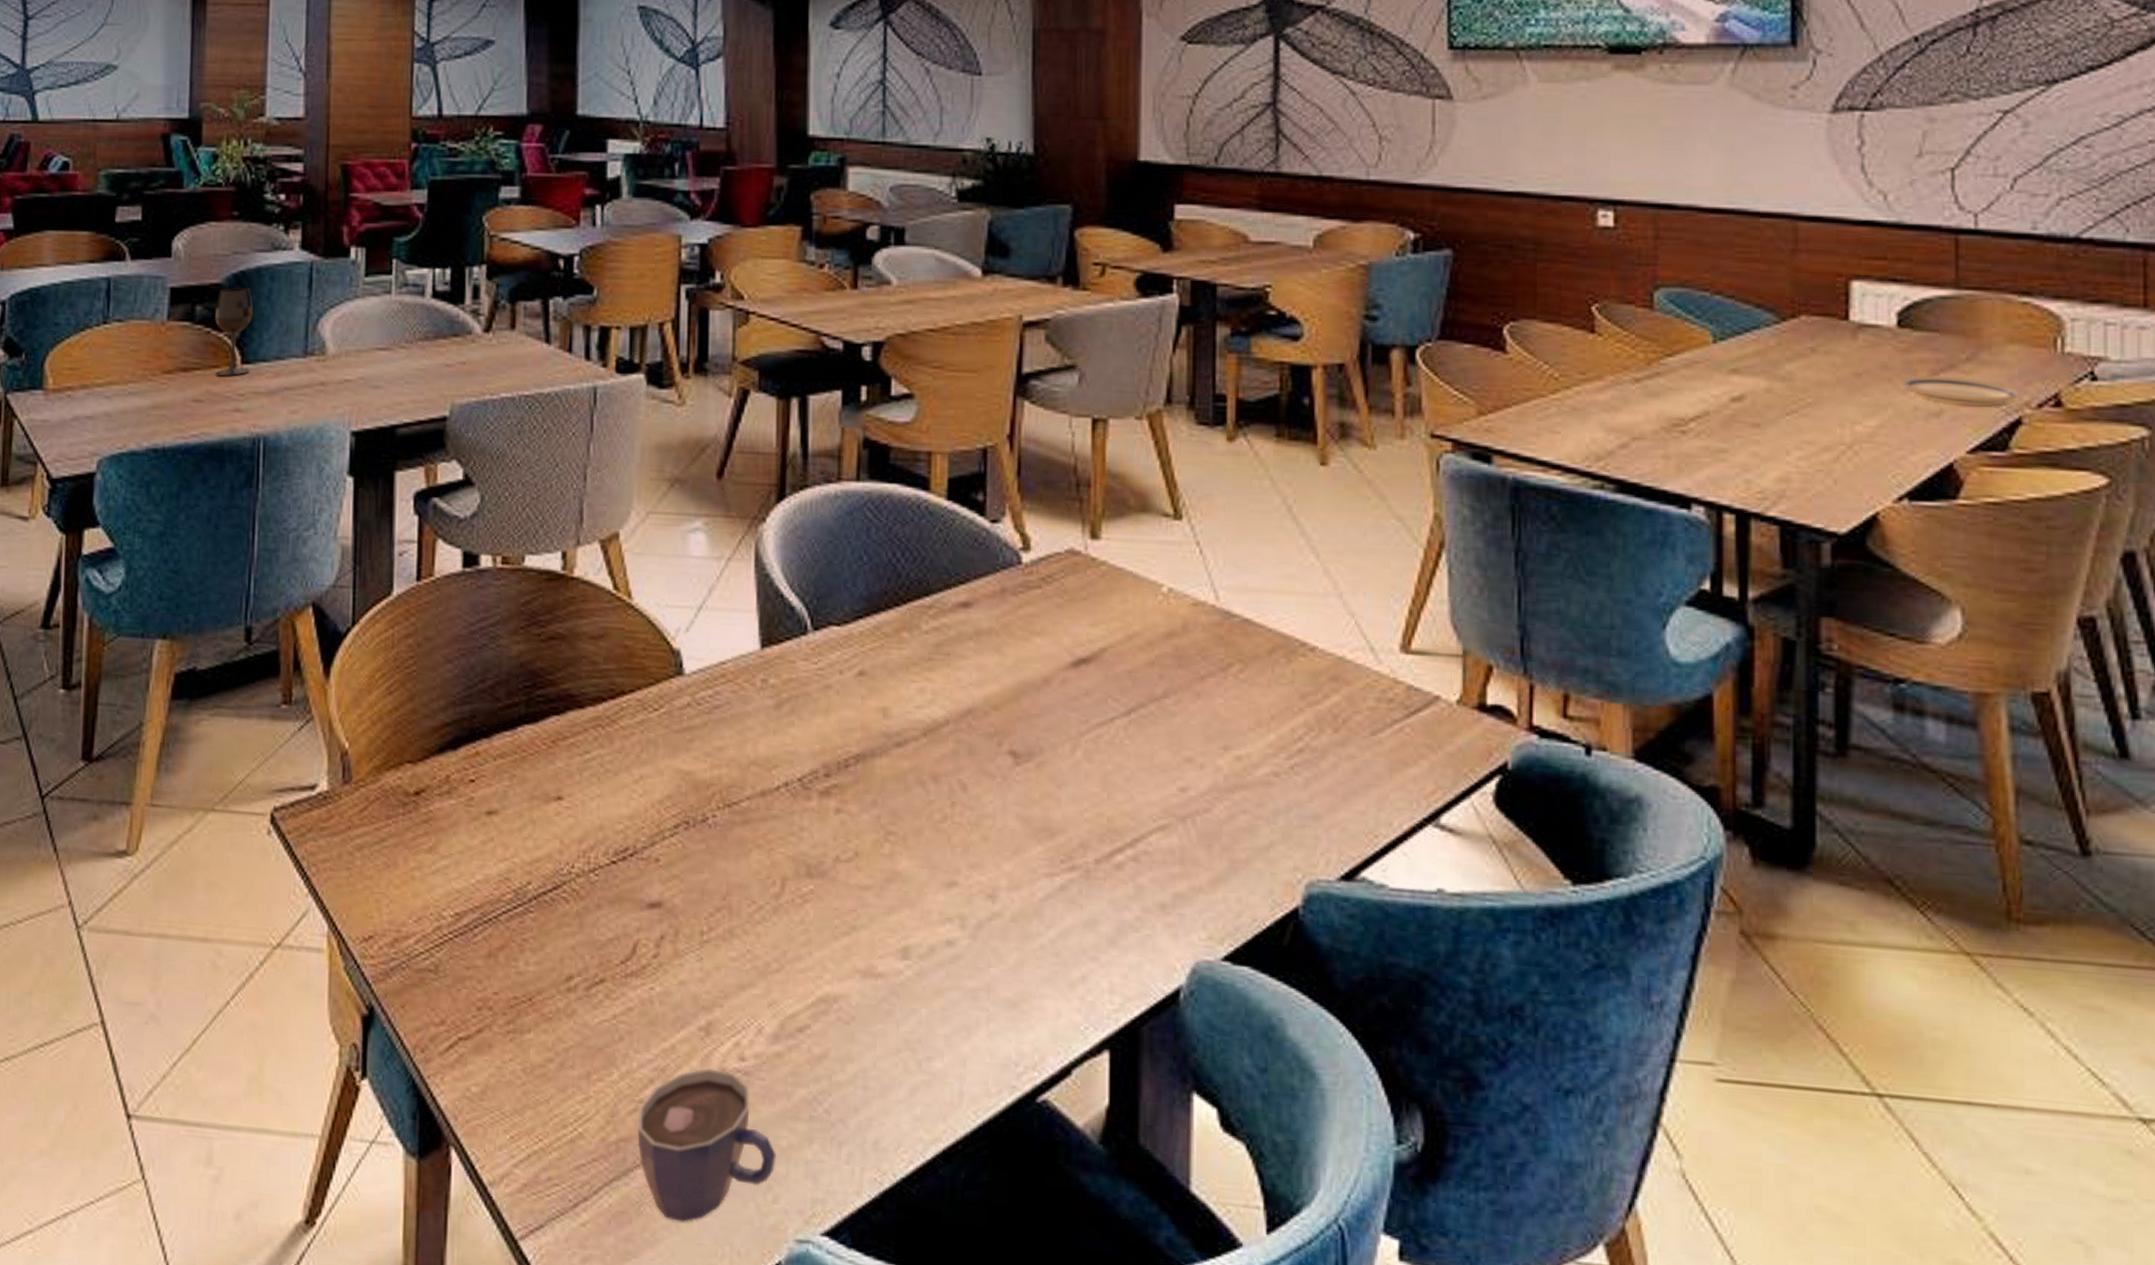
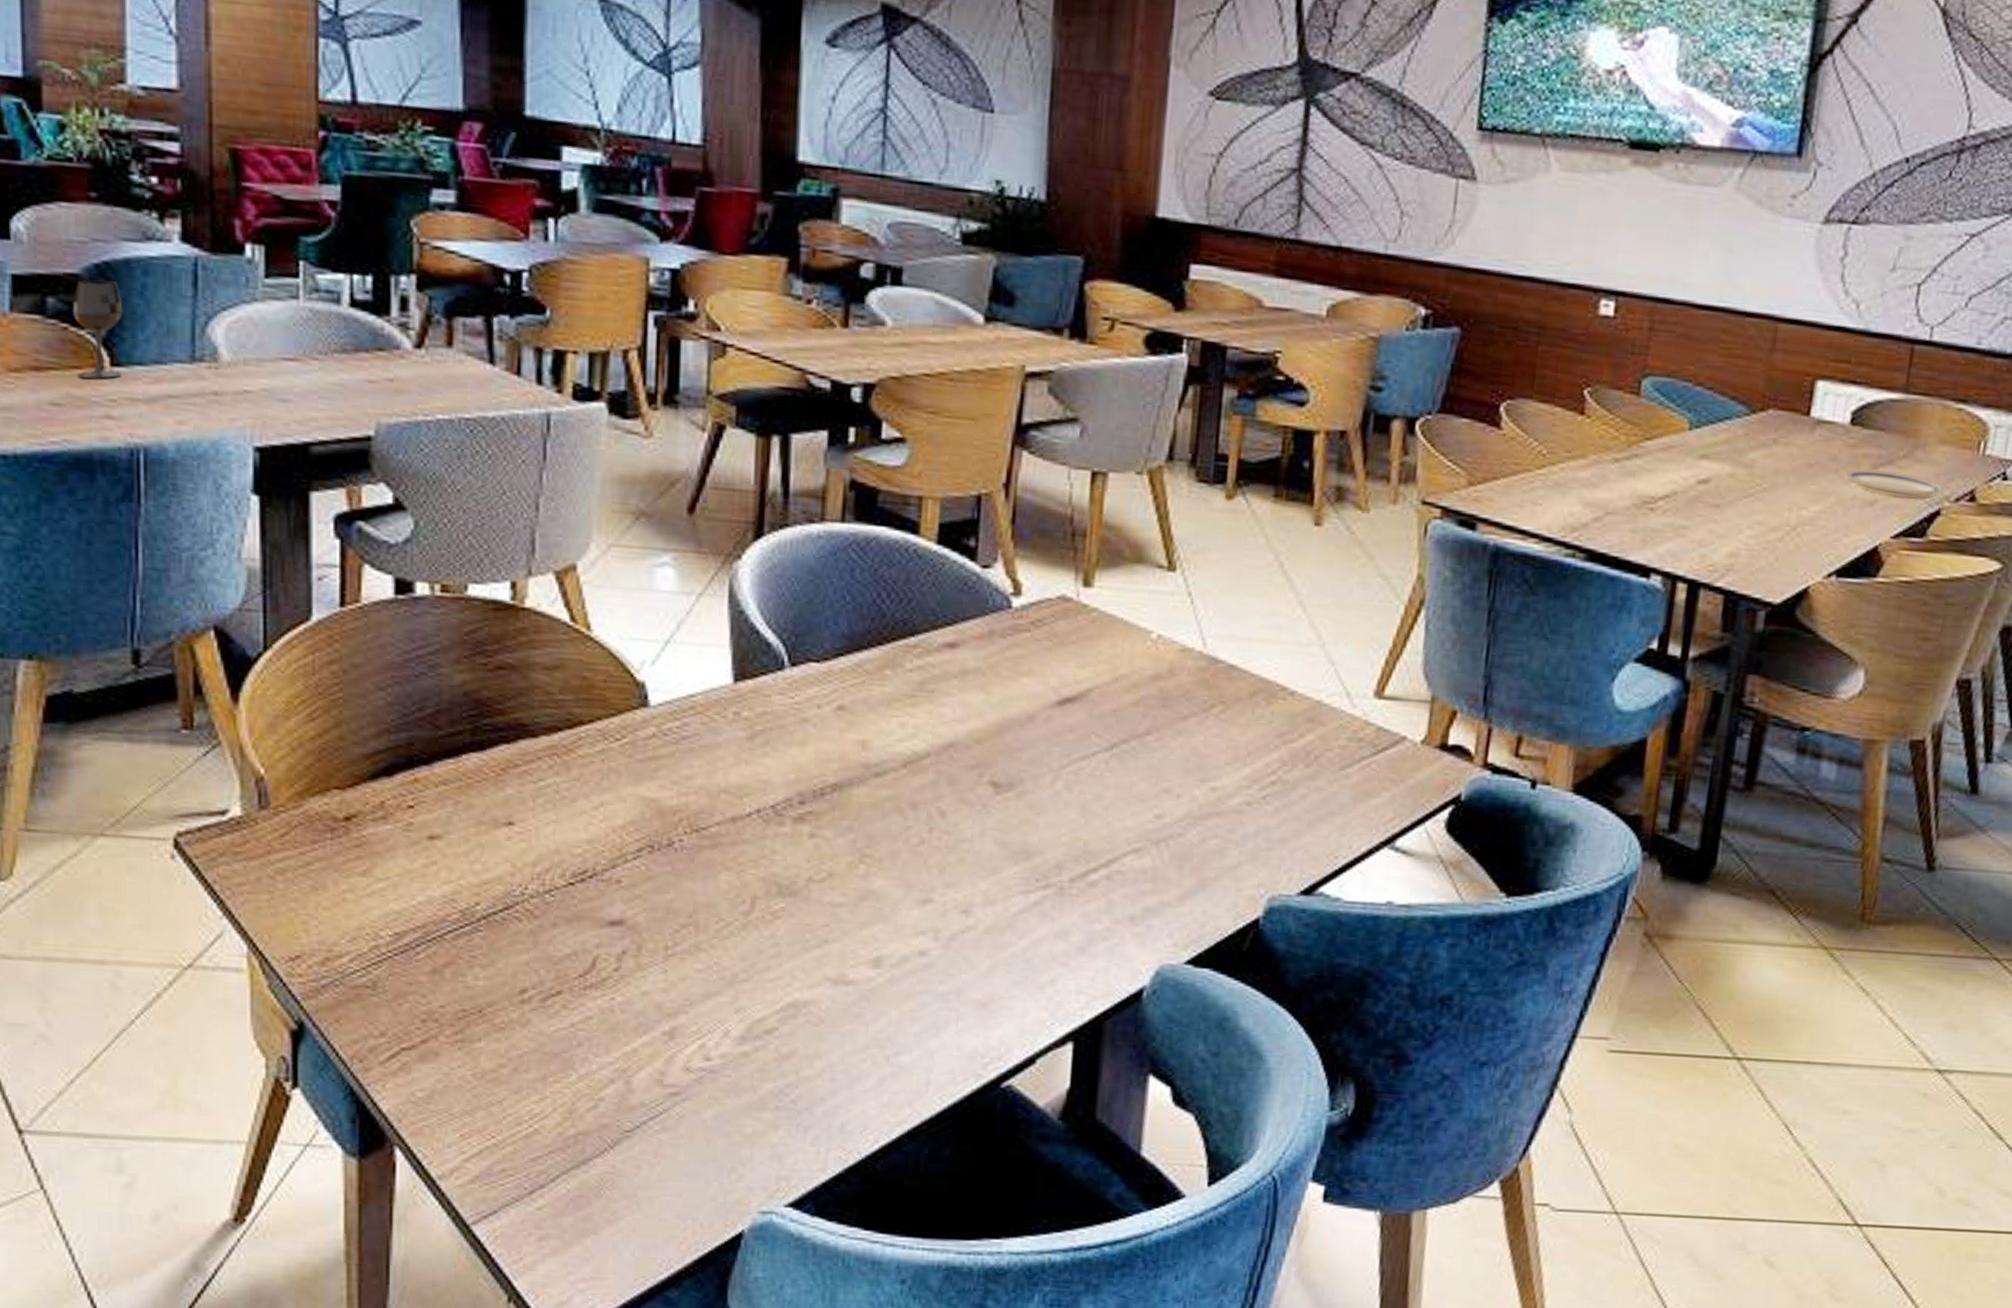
cup: present [637,1067,777,1222] -> none [597,1067,741,1202]

